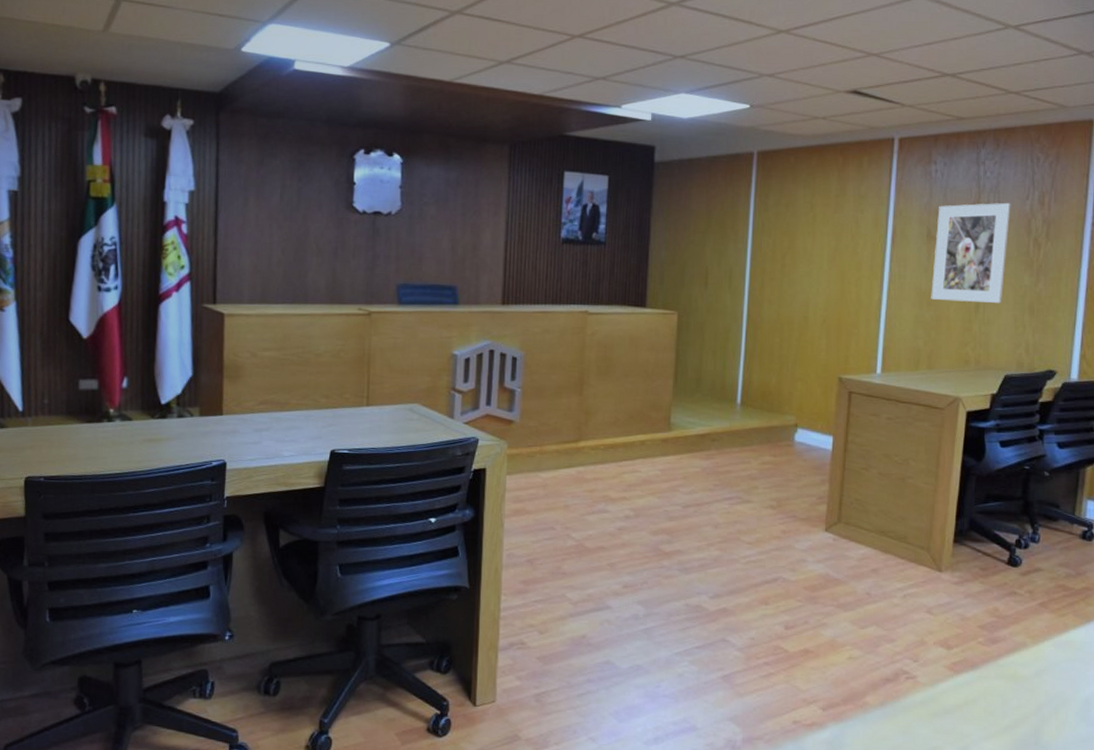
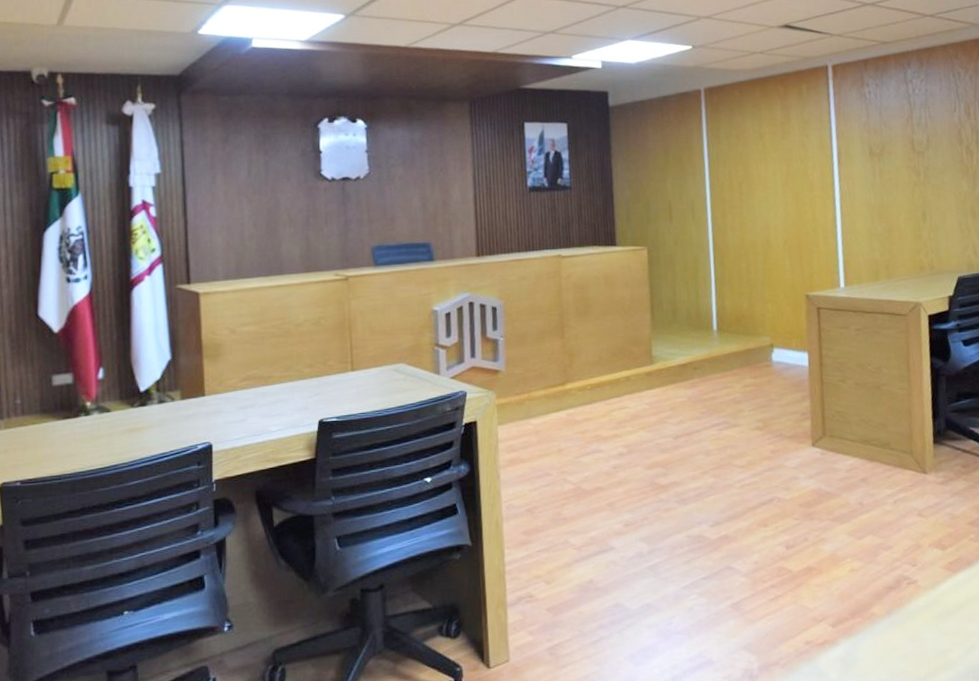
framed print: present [931,202,1011,304] -> none [876,116,946,213]

